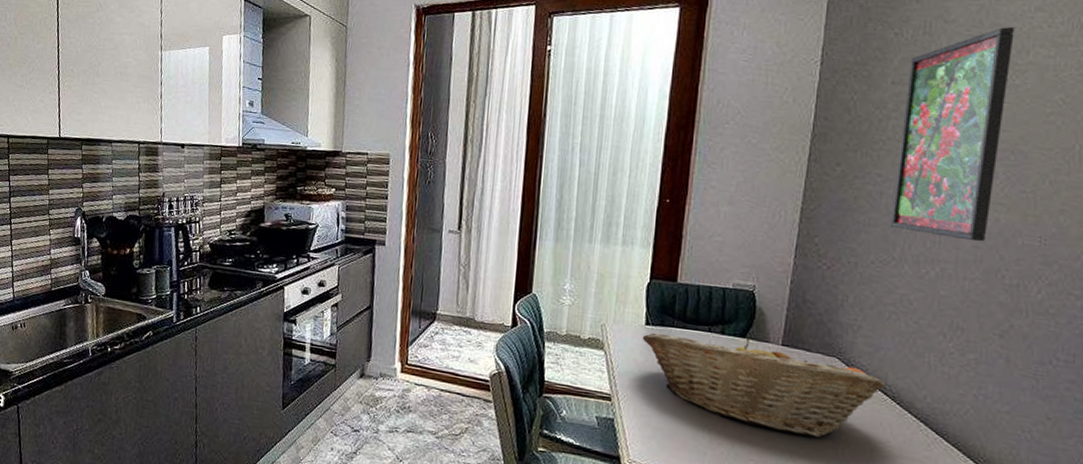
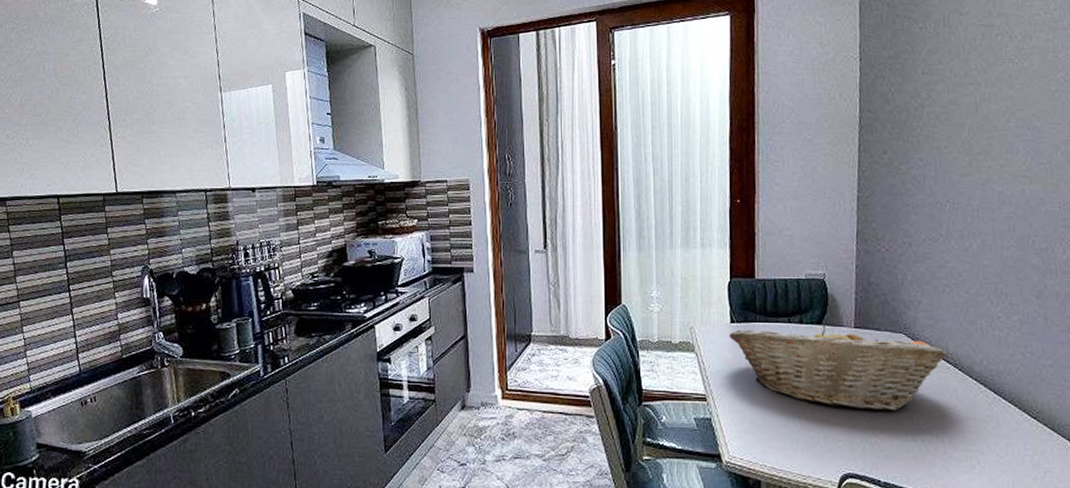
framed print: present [891,26,1015,242] -> none [935,15,1019,213]

